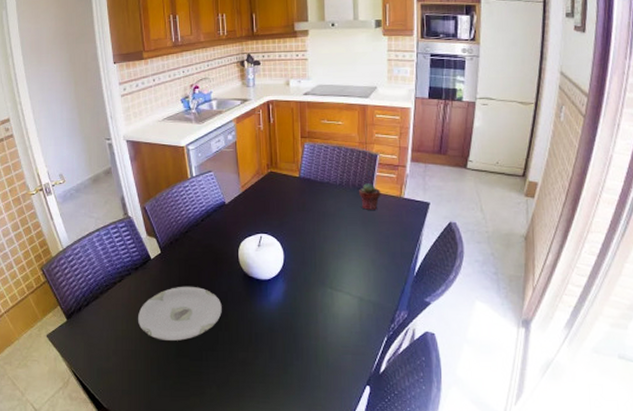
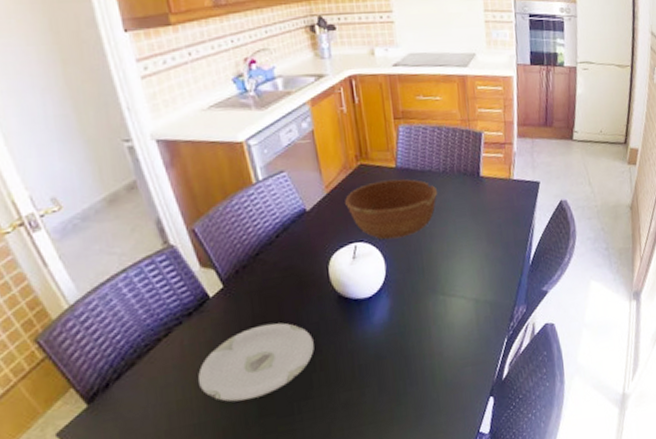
bowl: none [256,186,334,235] -> present [345,179,438,240]
potted succulent: present [359,183,381,210] -> none [465,166,490,198]

